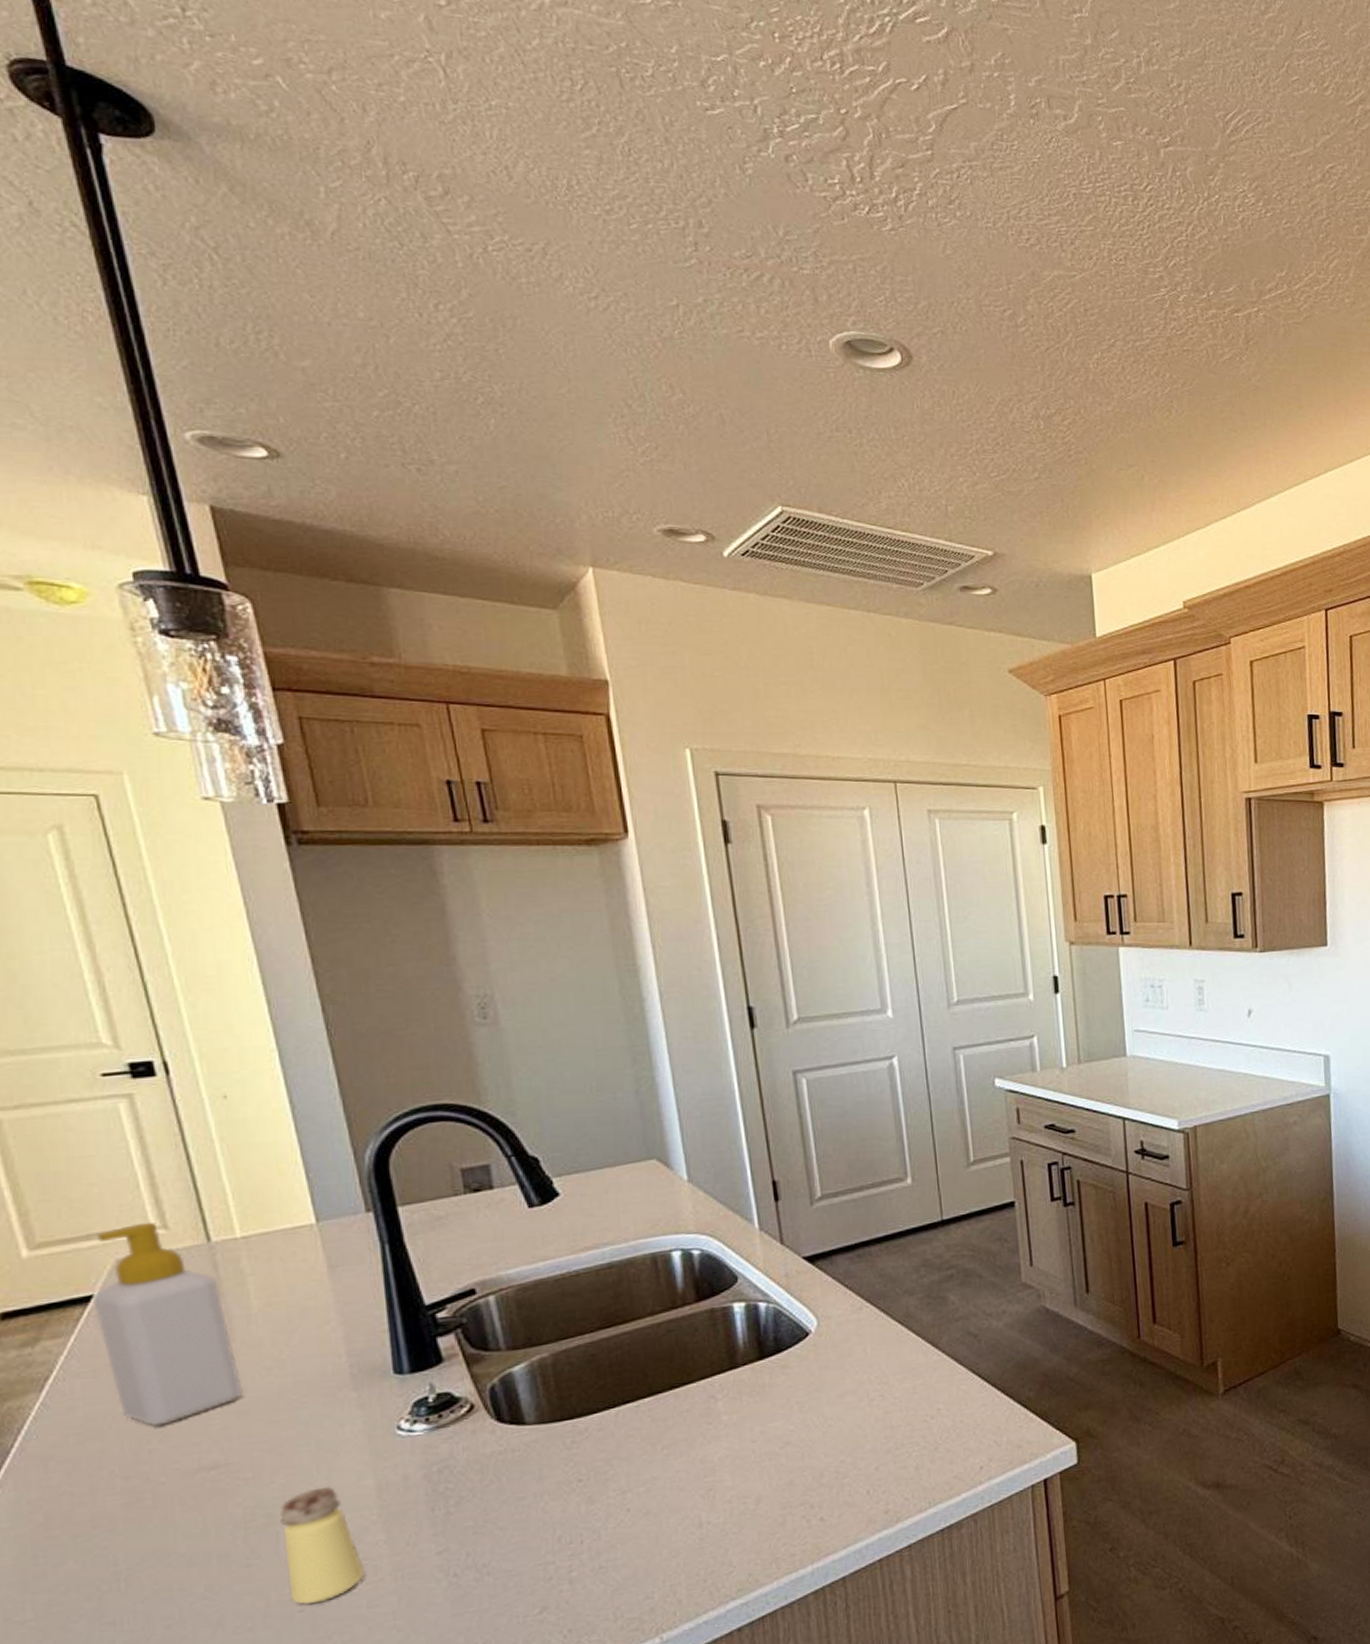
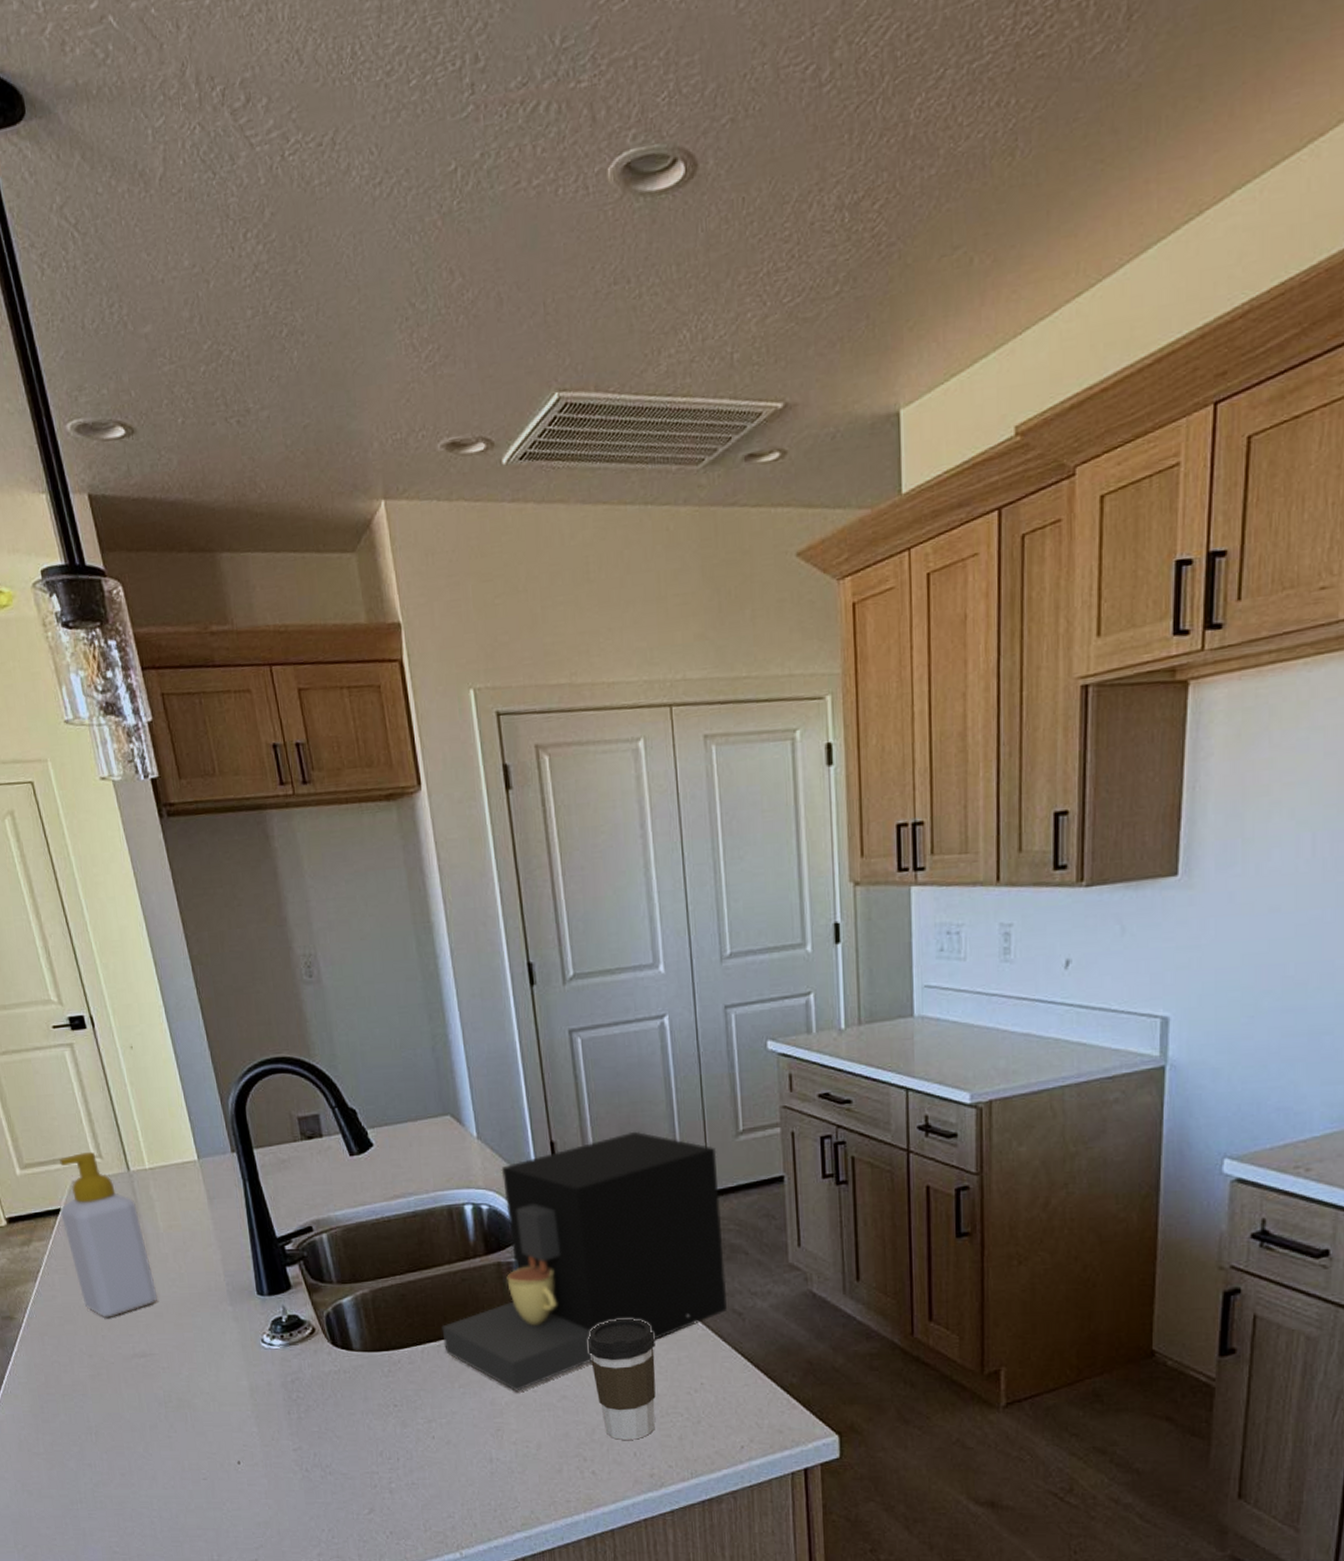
saltshaker: present [279,1486,364,1605] -> none [186,1382,244,1475]
coffee maker: none [641,1166,962,1445] -> present [441,1131,727,1391]
coffee cup: none [814,1352,890,1480] -> present [587,1318,656,1440]

